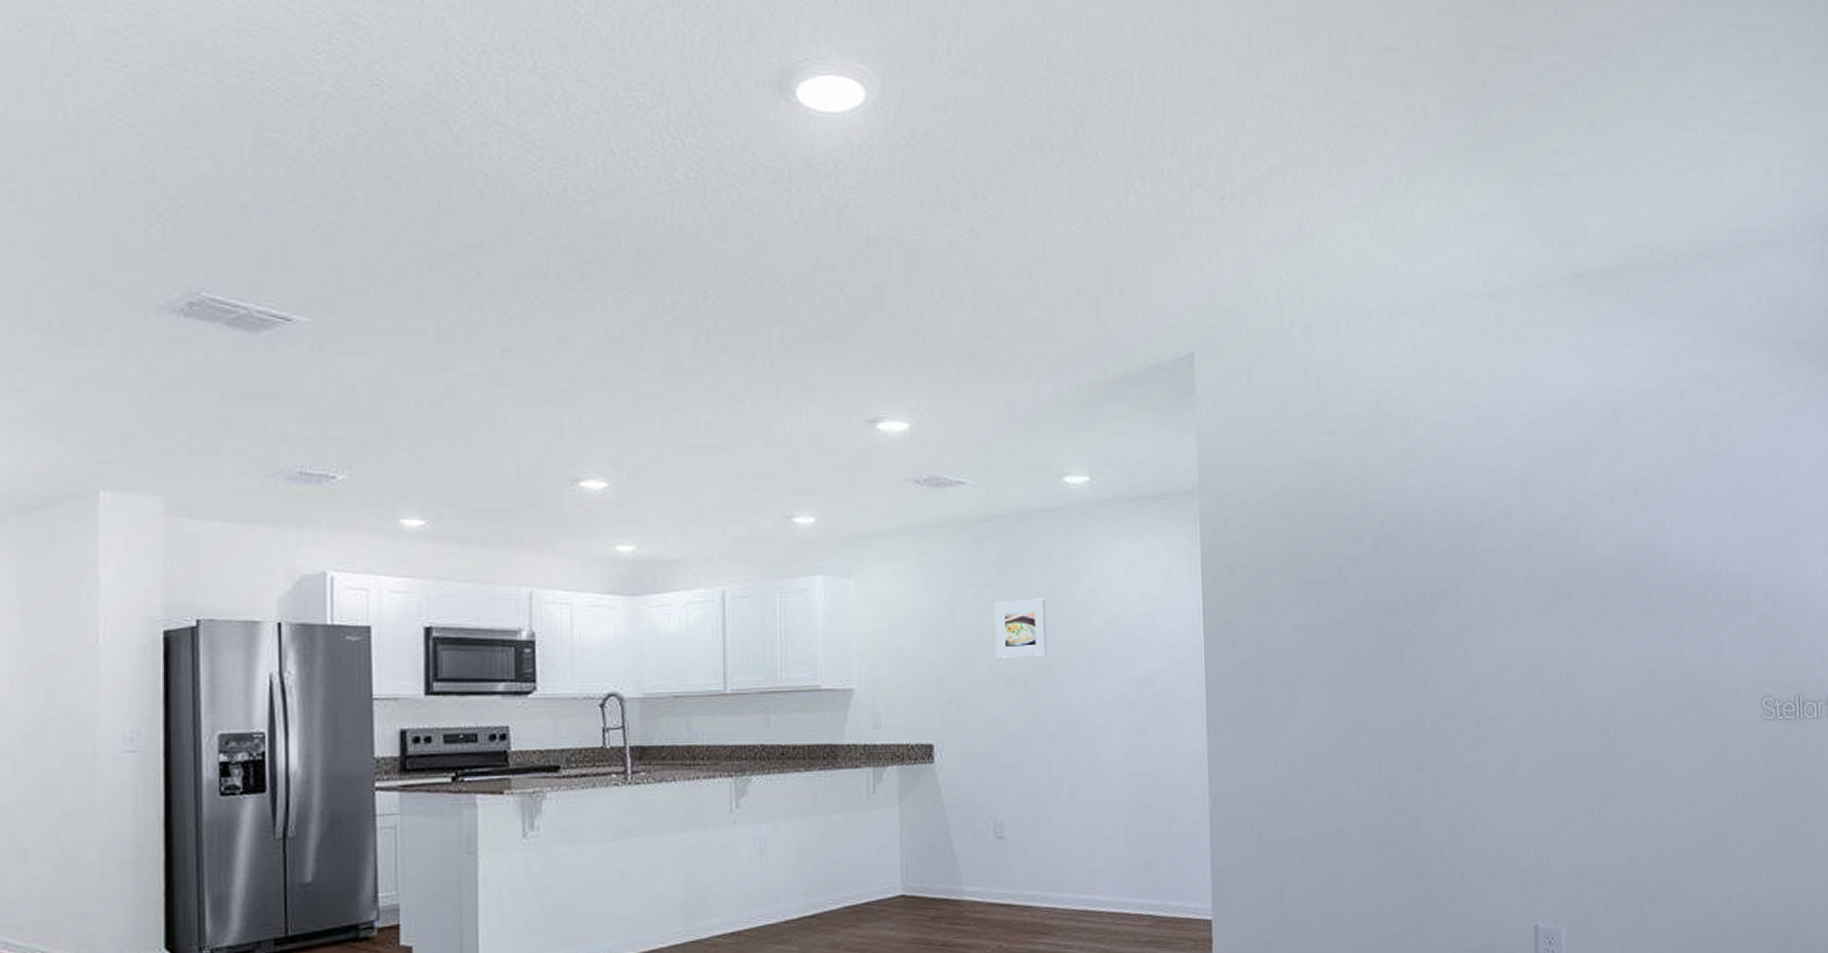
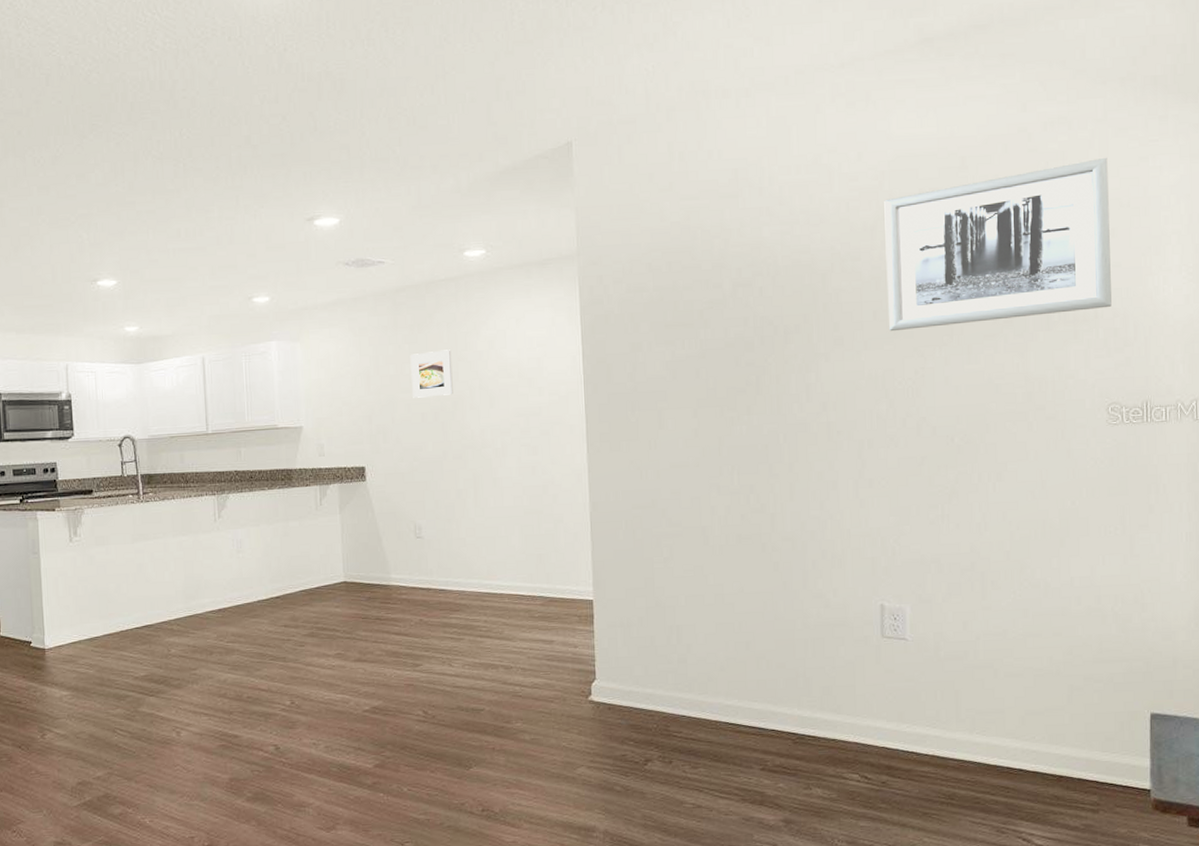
wall art: none [1535,423,1763,604] -> present [884,157,1112,332]

